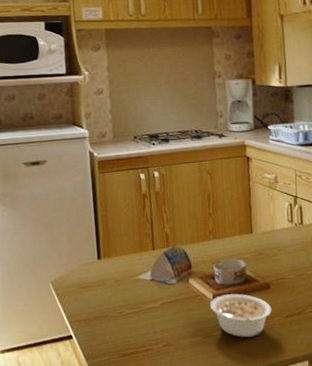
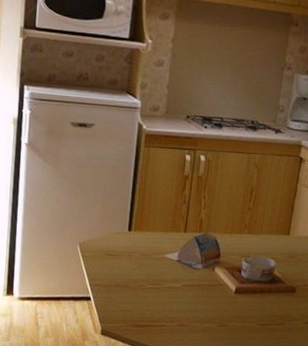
legume: present [209,293,272,338] -> none [230,289,293,335]

